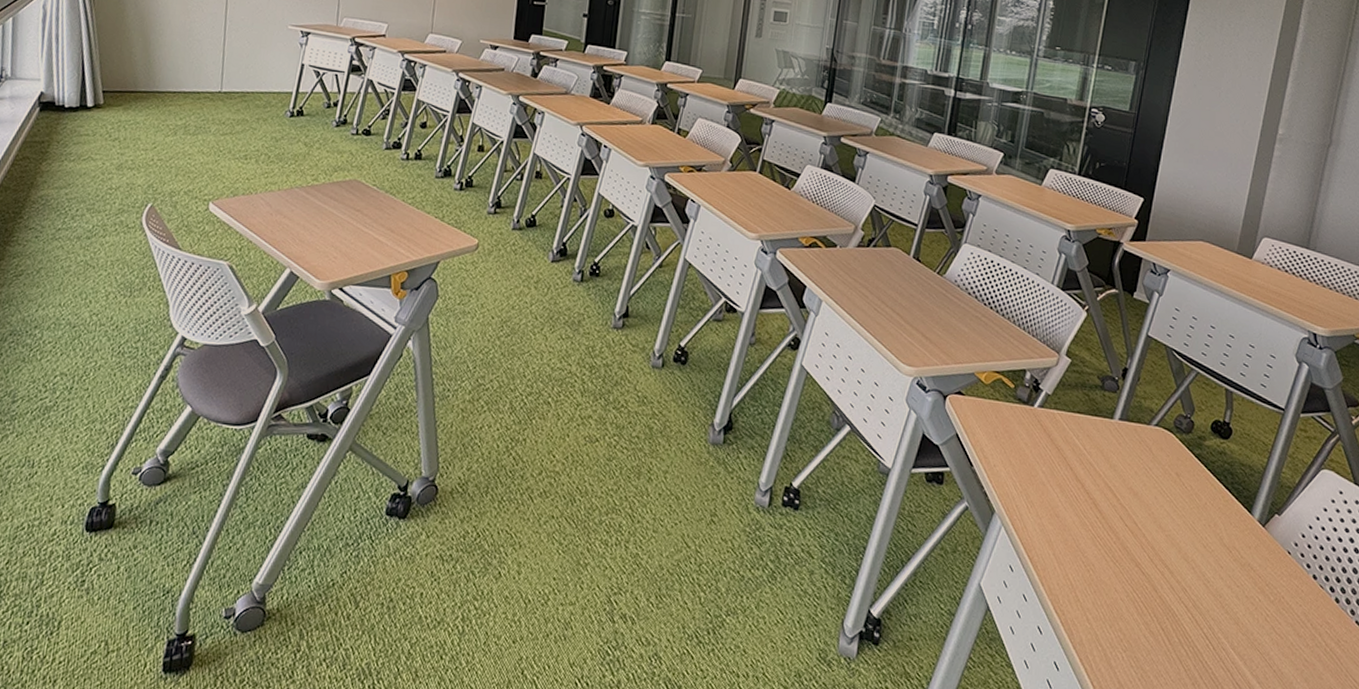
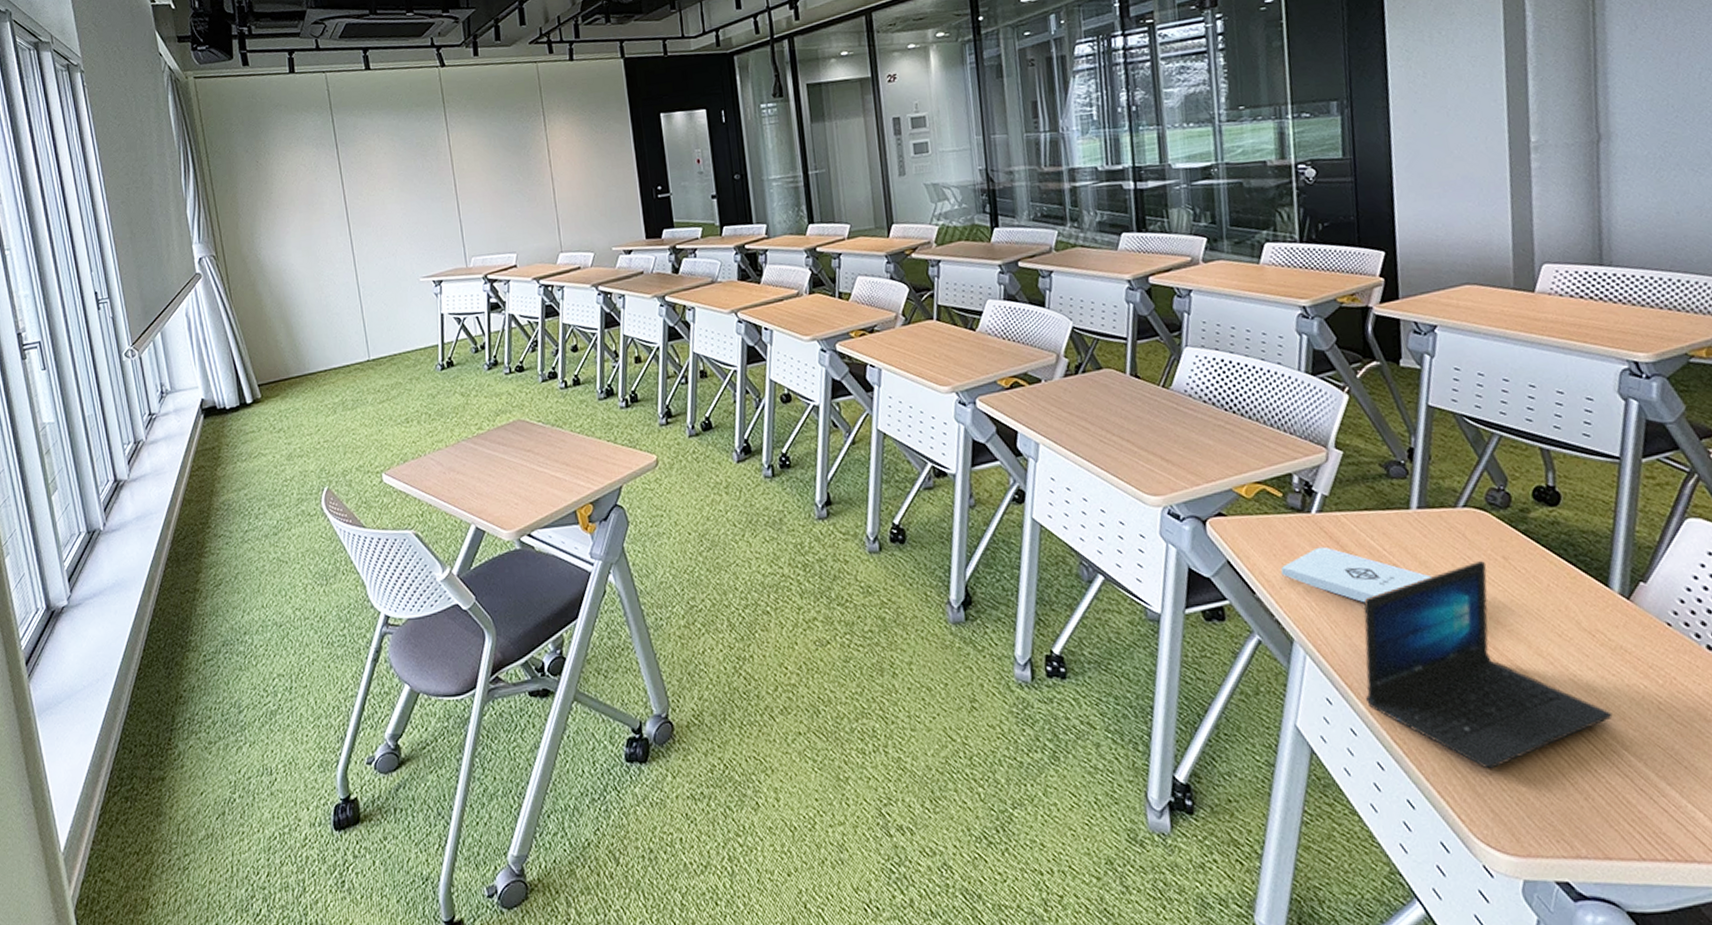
notepad: none [998,436,1118,491] -> present [1281,546,1433,603]
laptop: none [1040,473,1230,647] -> present [1363,561,1613,769]

